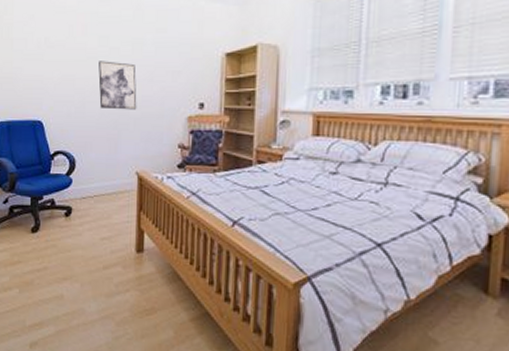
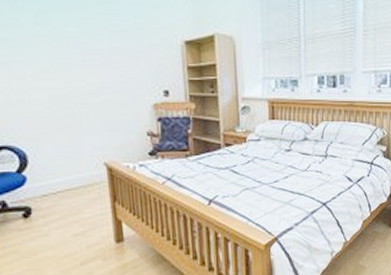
wall art: present [98,61,137,110] -> none [39,41,96,98]

